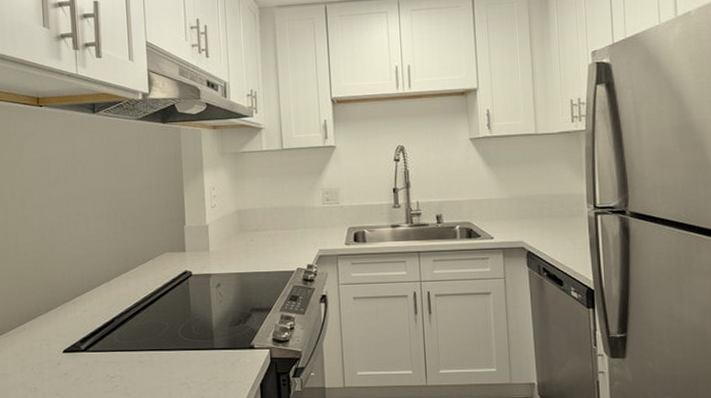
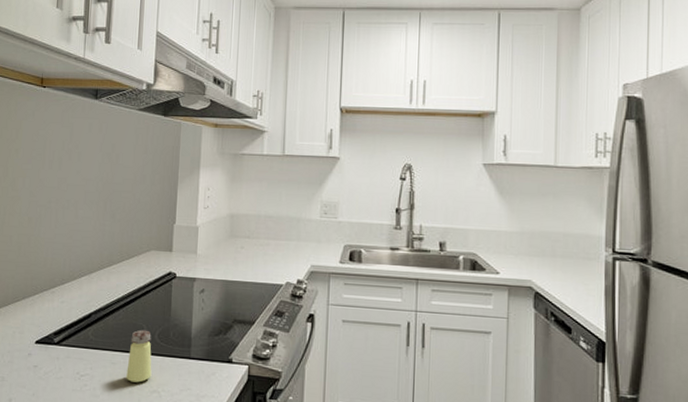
saltshaker: none [154,327,179,378] -> present [126,329,152,383]

